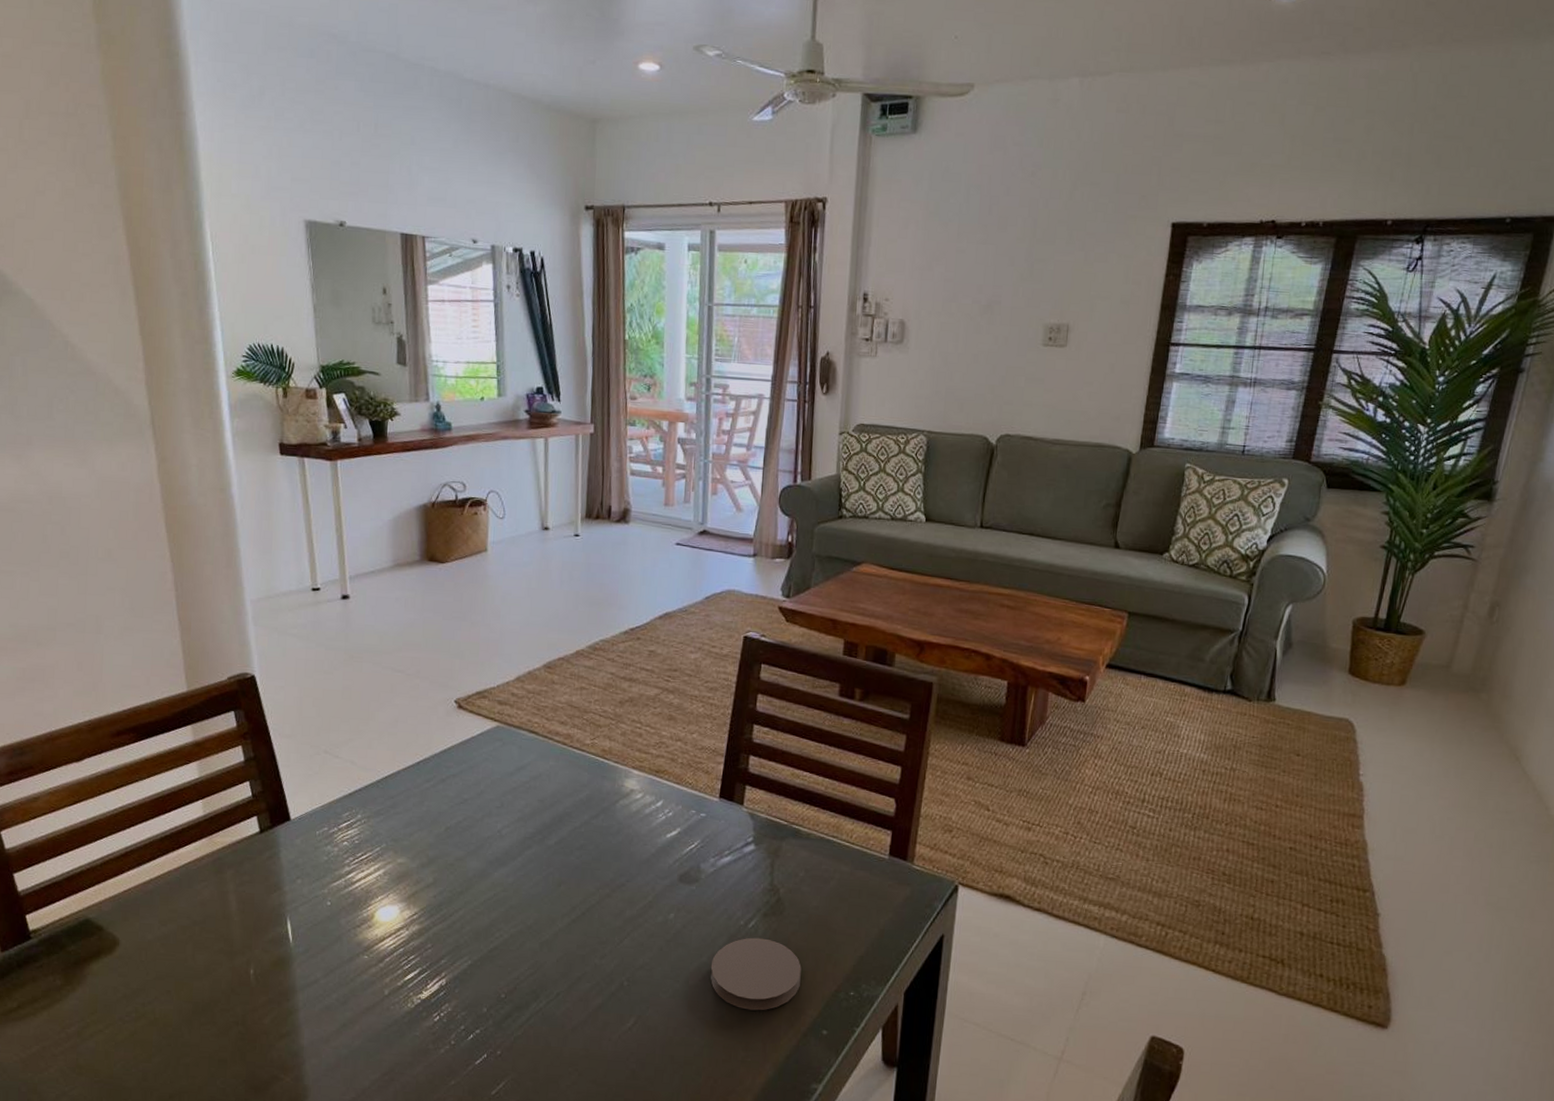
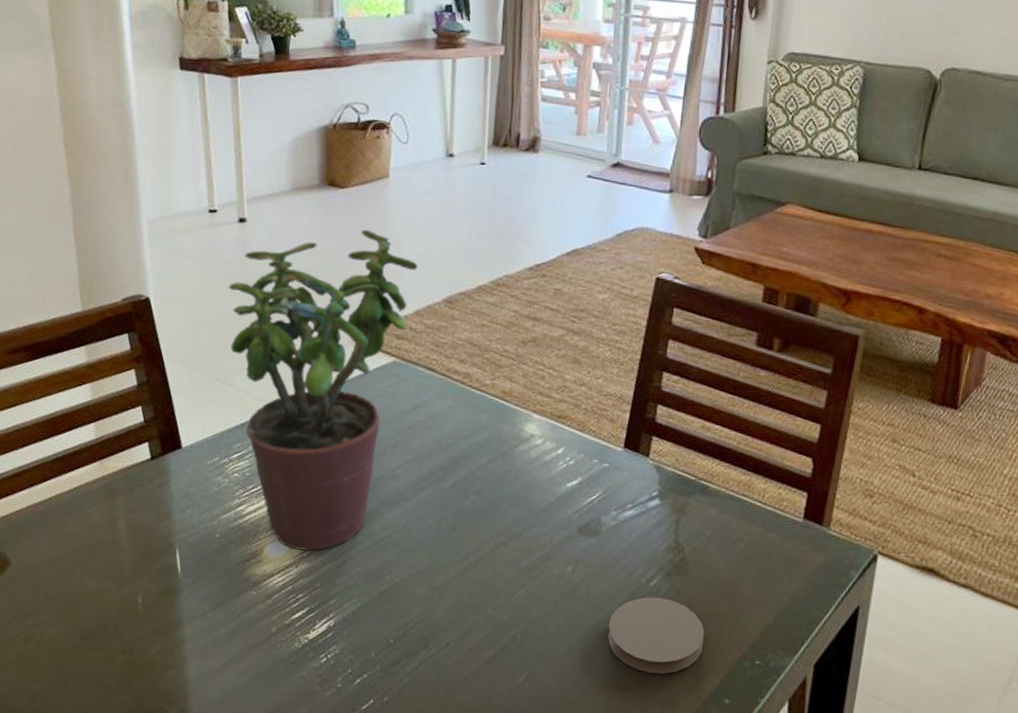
potted plant: none [333,601,518,913] -> present [228,229,418,551]

